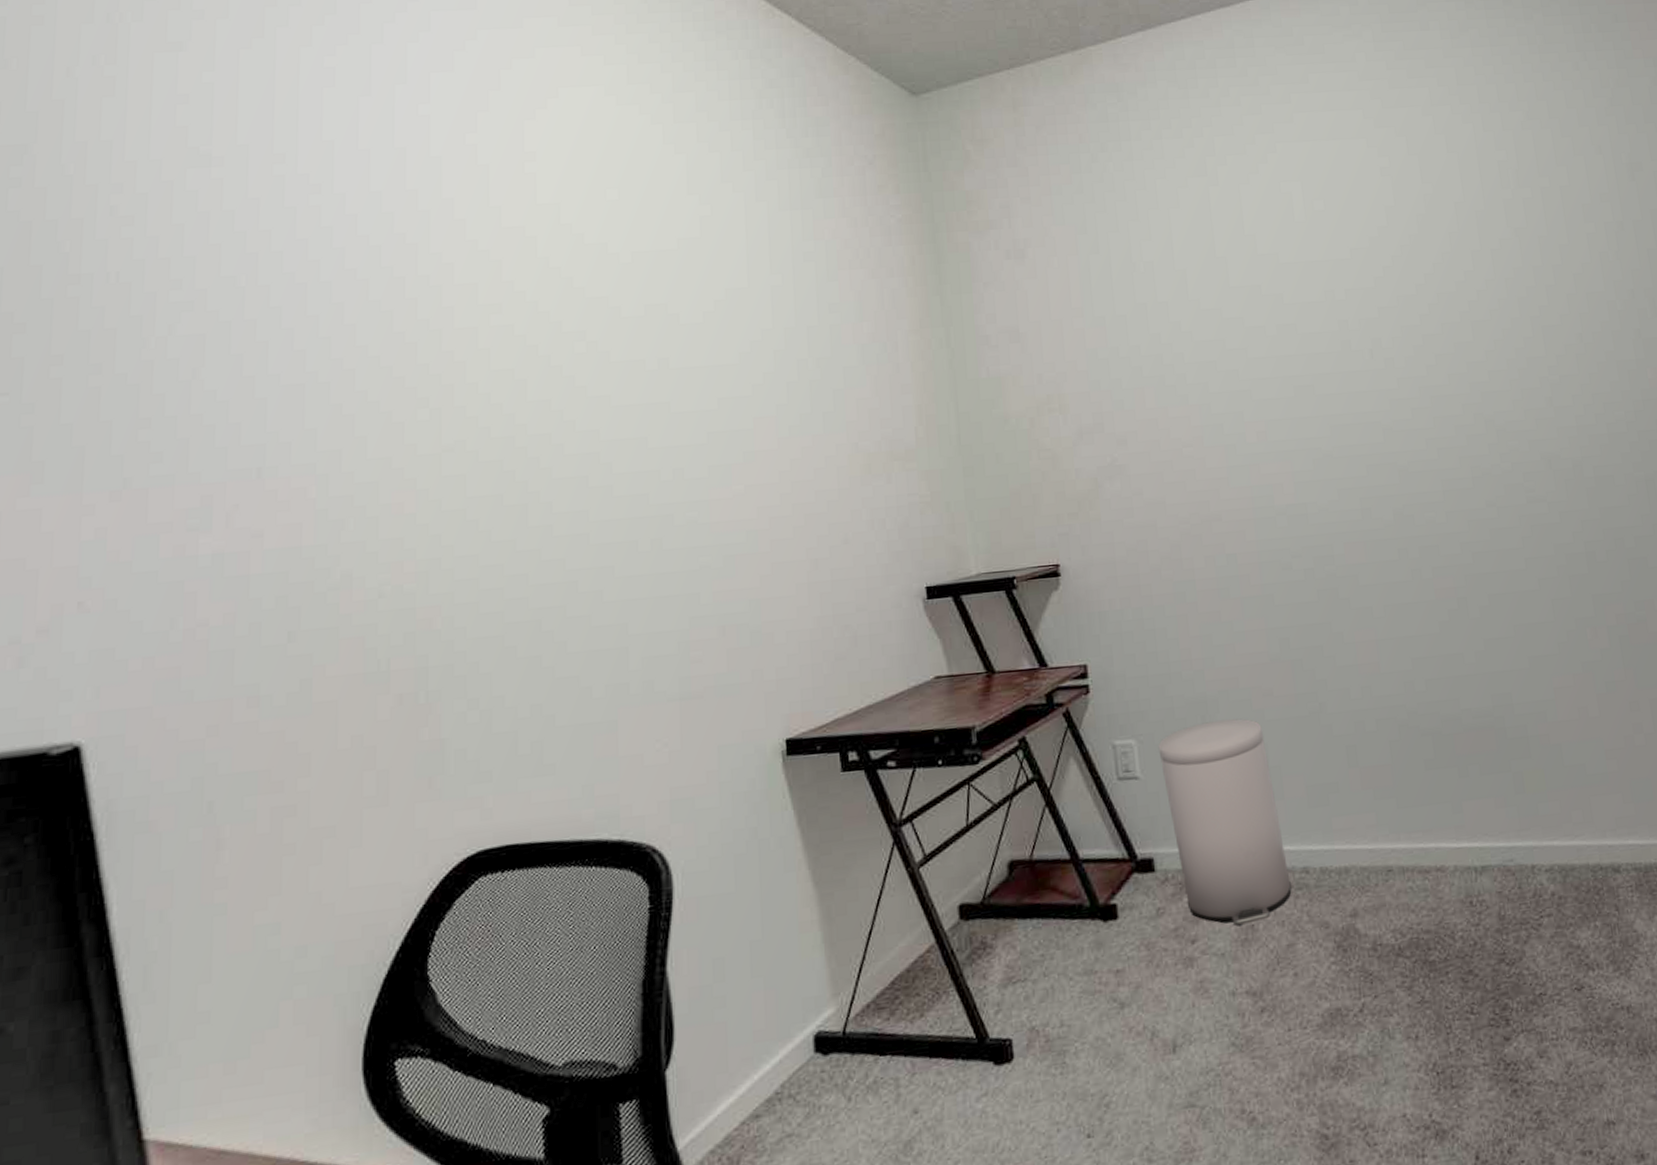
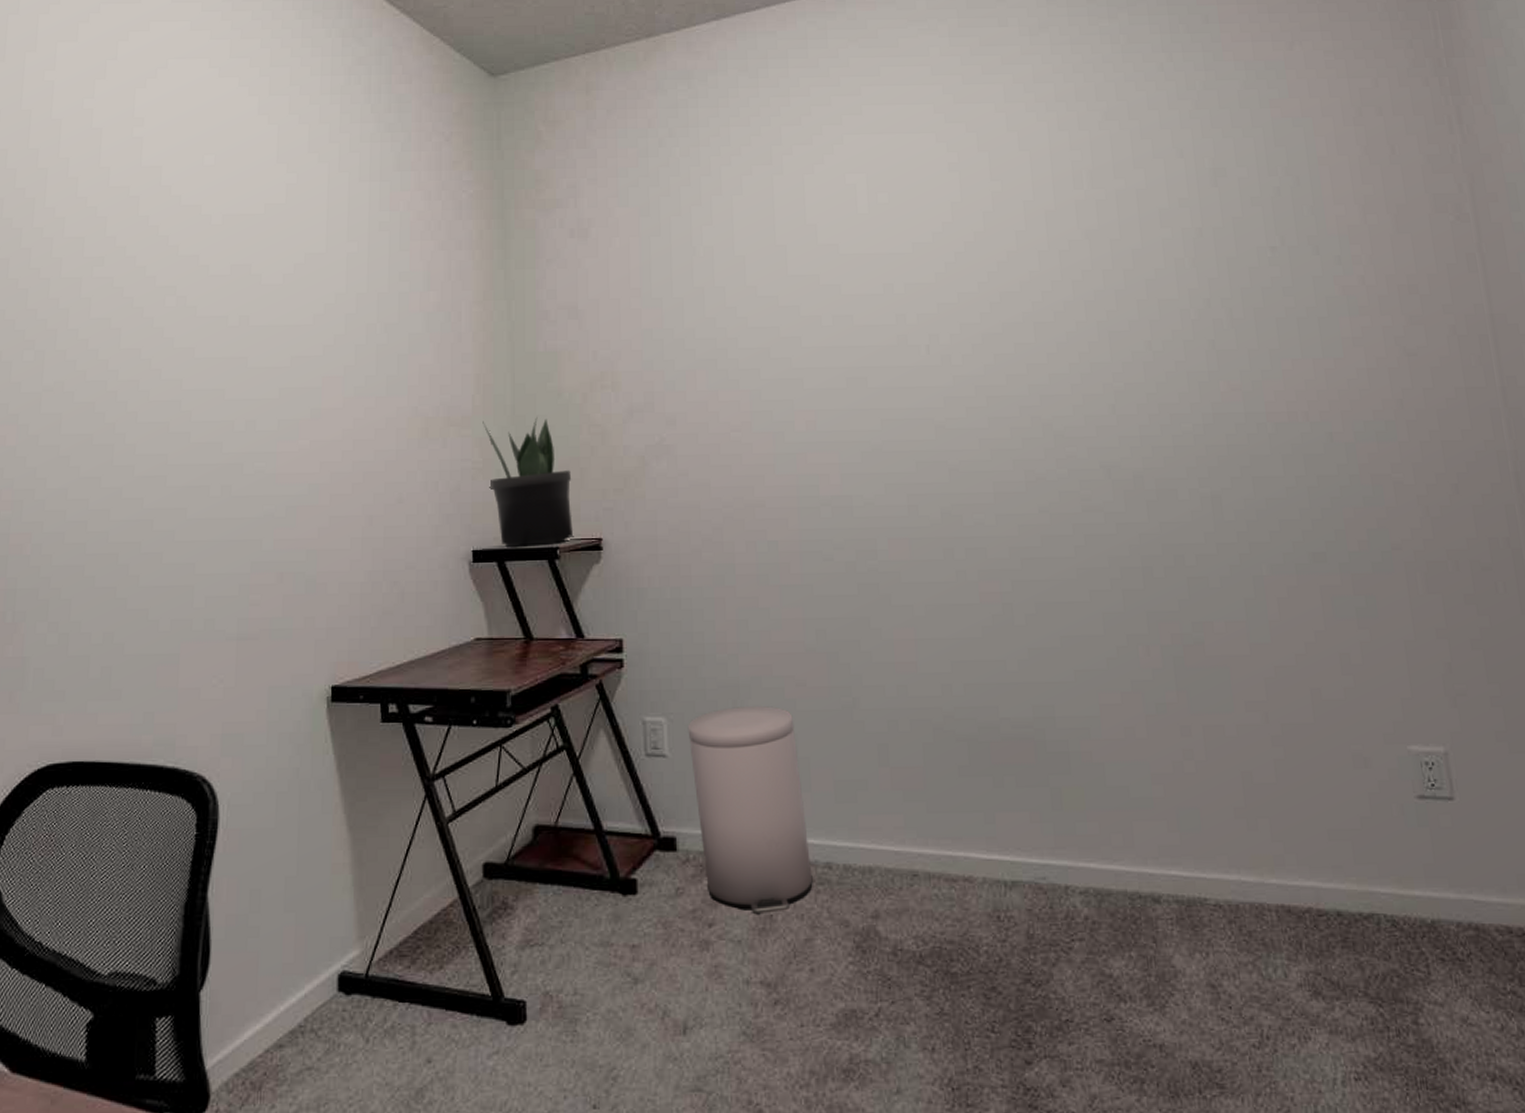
planter: none [928,446,1029,582] -> present [483,417,573,548]

